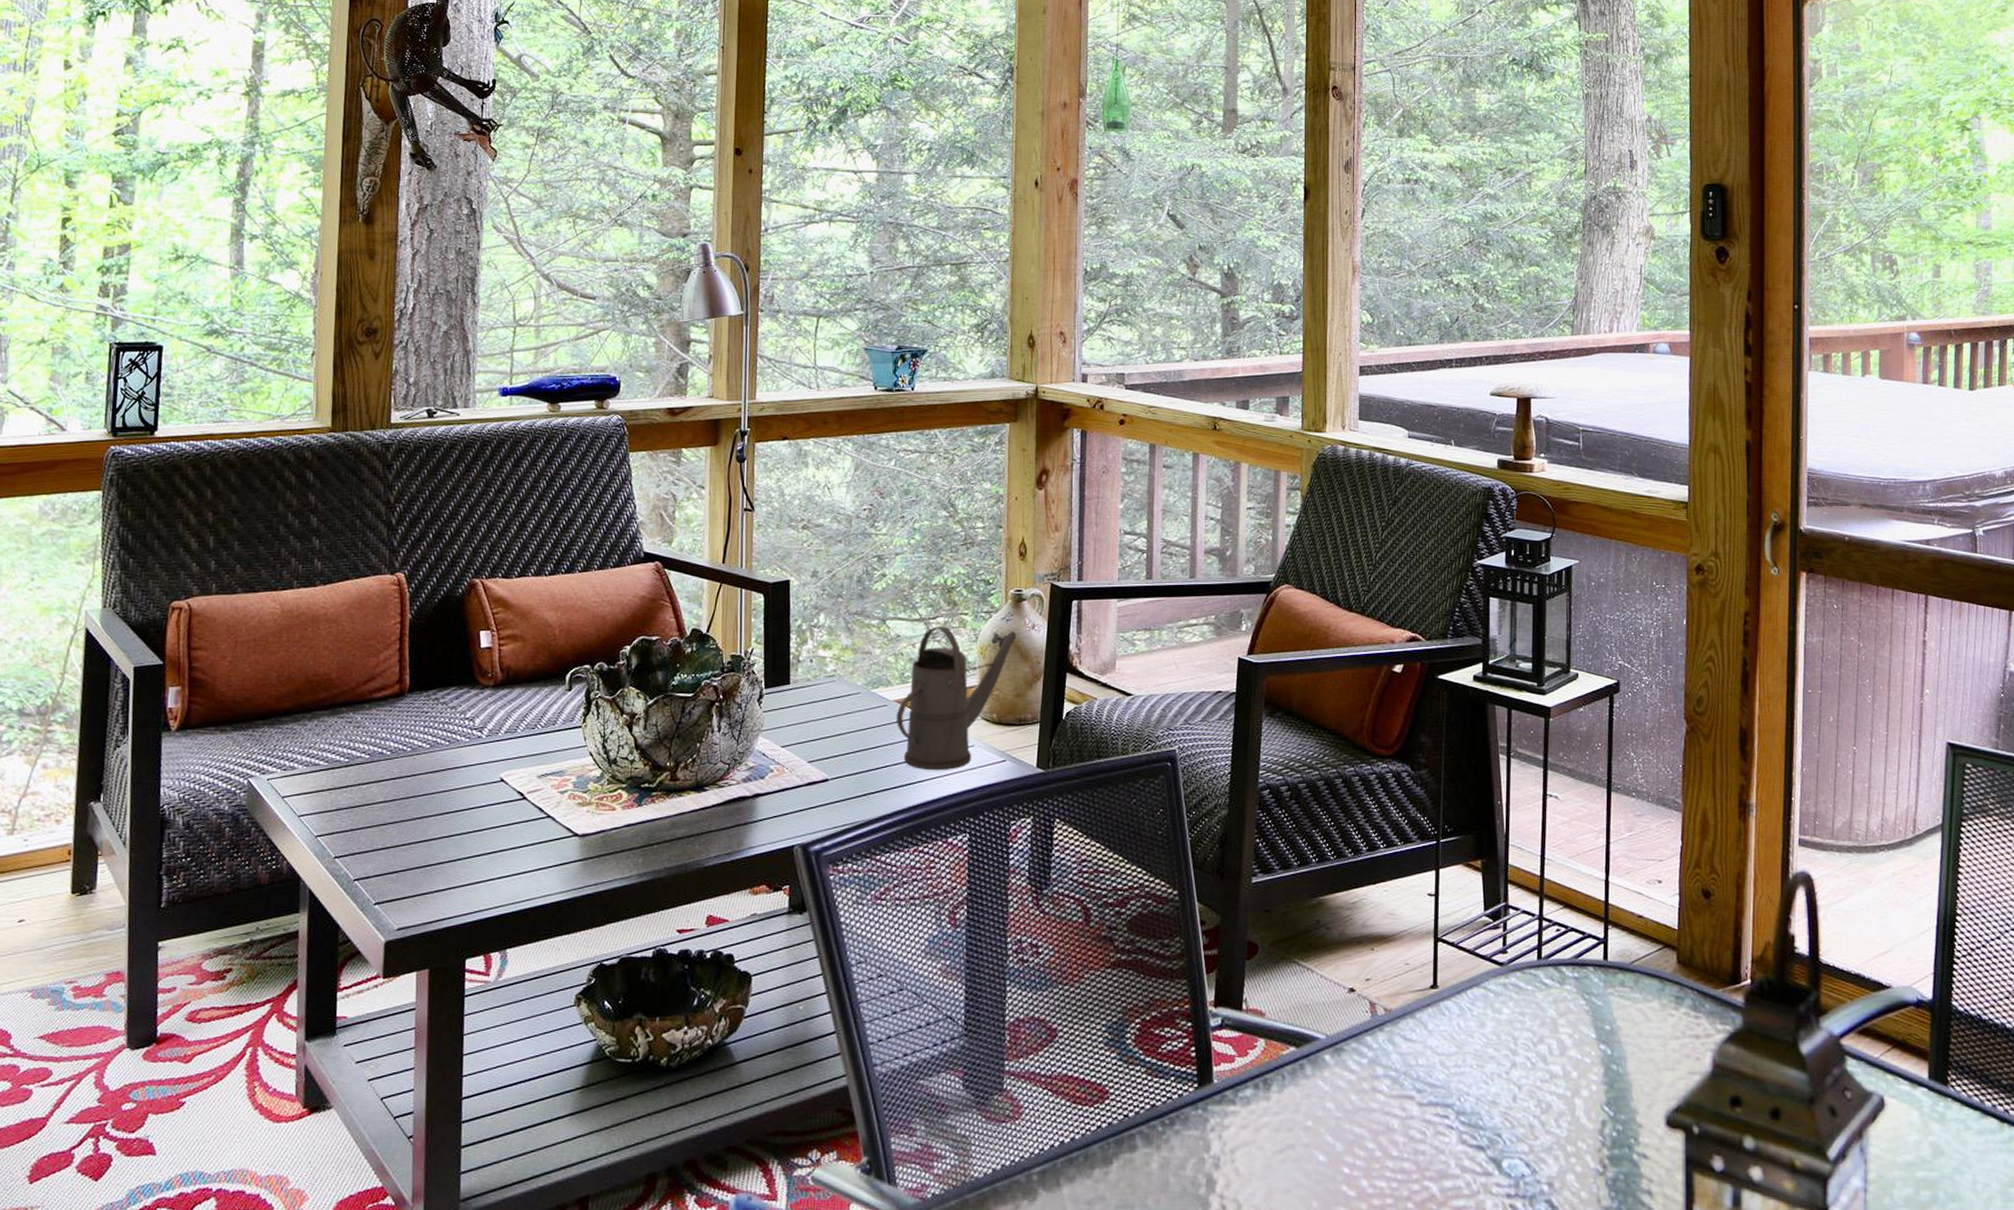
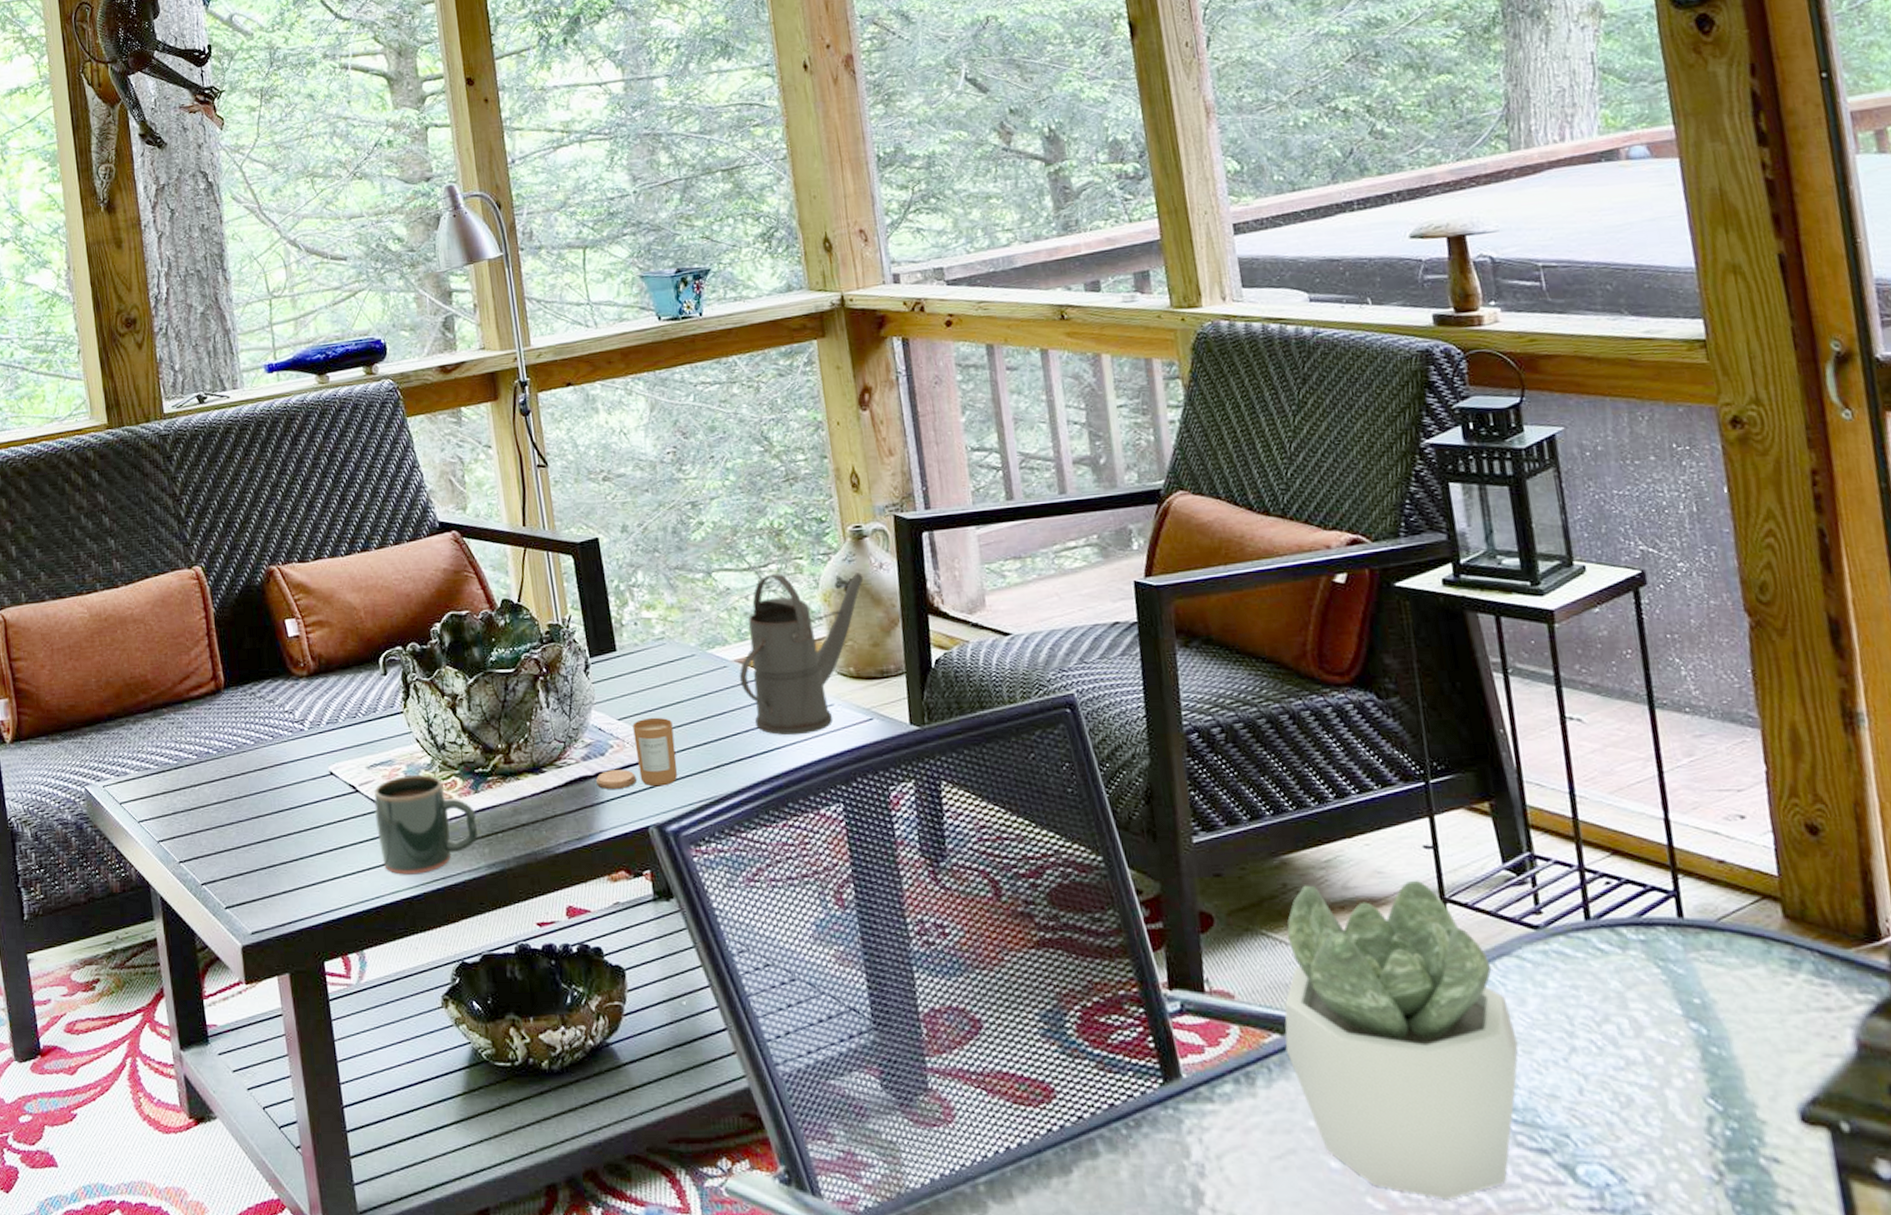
mug: none [537,787,635,880] -> present [374,775,478,875]
candle: none [753,746,830,810] -> present [596,717,678,789]
succulent plant: none [1298,921,1474,1188] -> present [1284,880,1519,1200]

